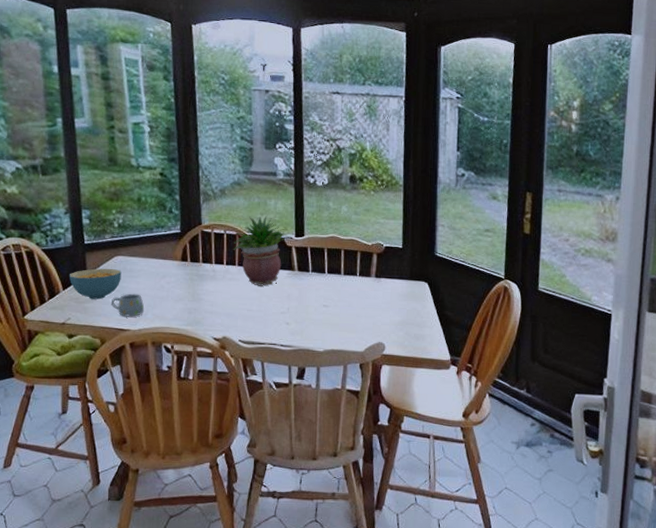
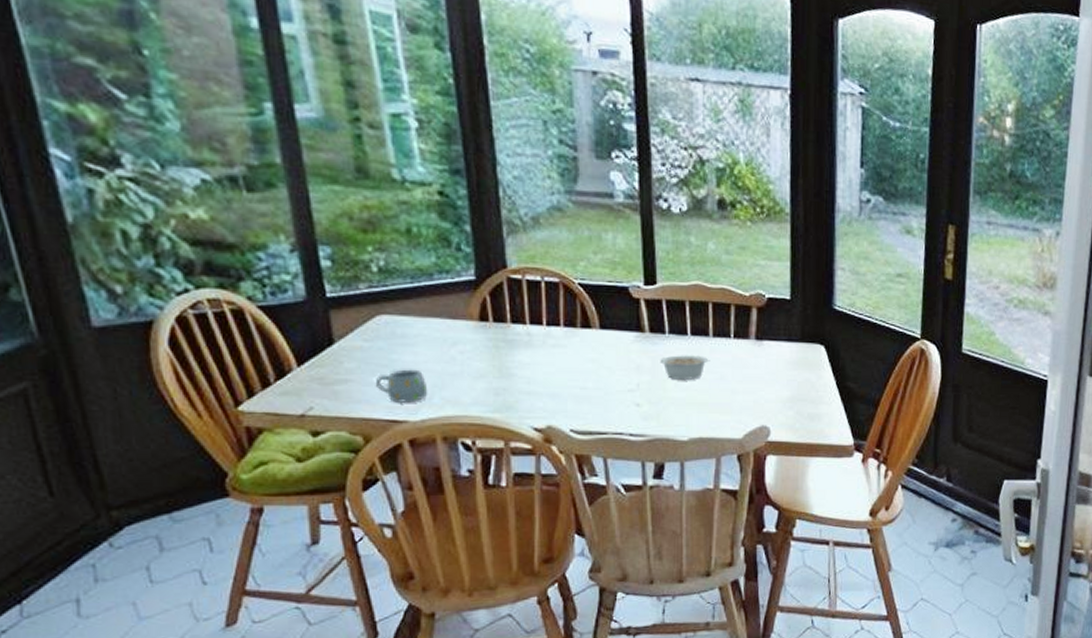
cereal bowl: present [69,268,122,300] -> none [305,333,389,379]
potted plant: present [233,216,289,286] -> none [555,255,634,355]
legume: none [305,288,342,306] -> present [660,355,711,380]

